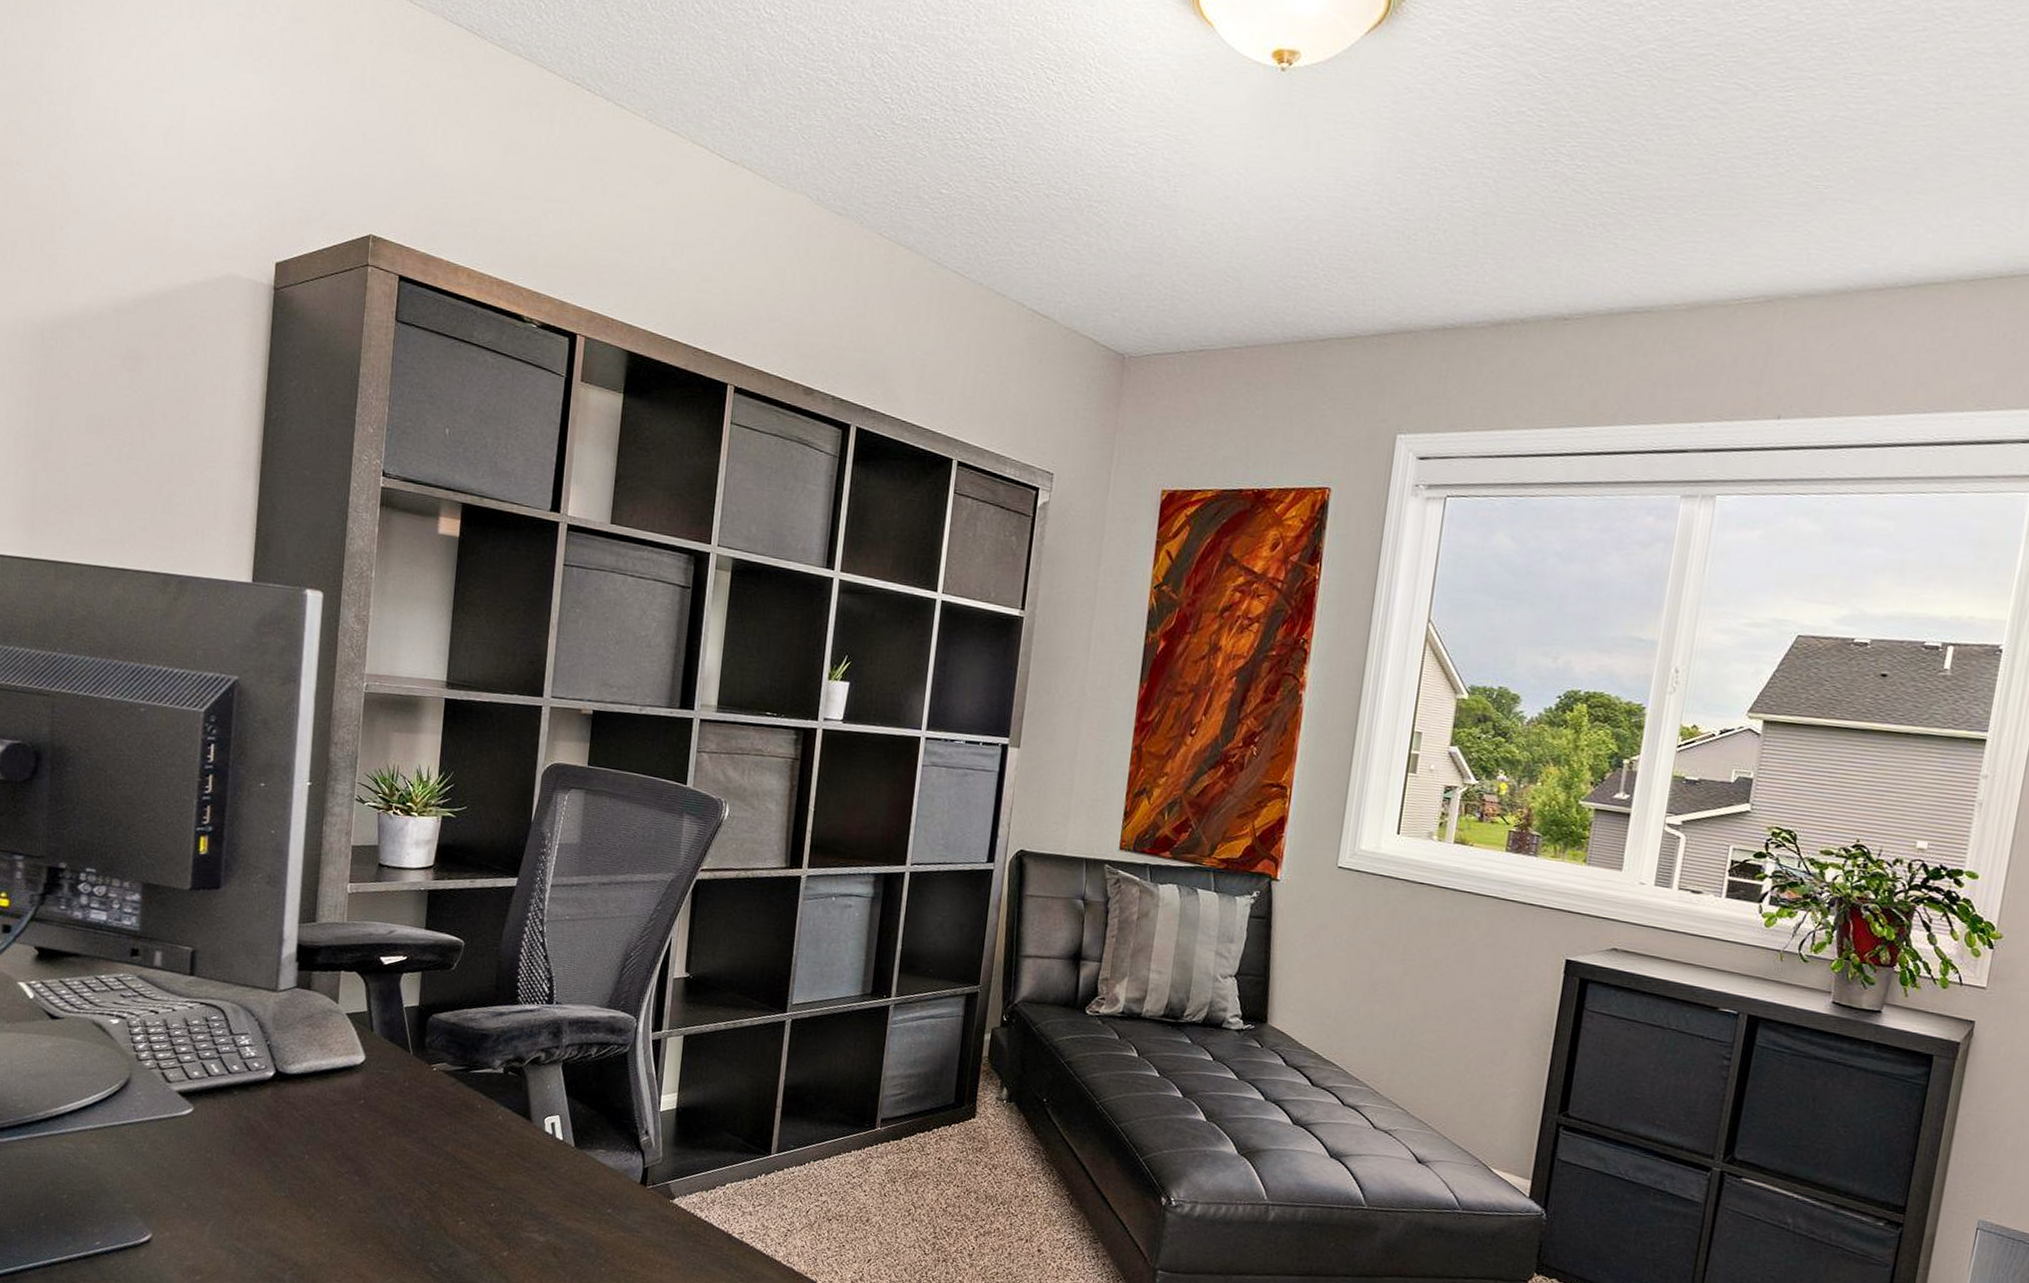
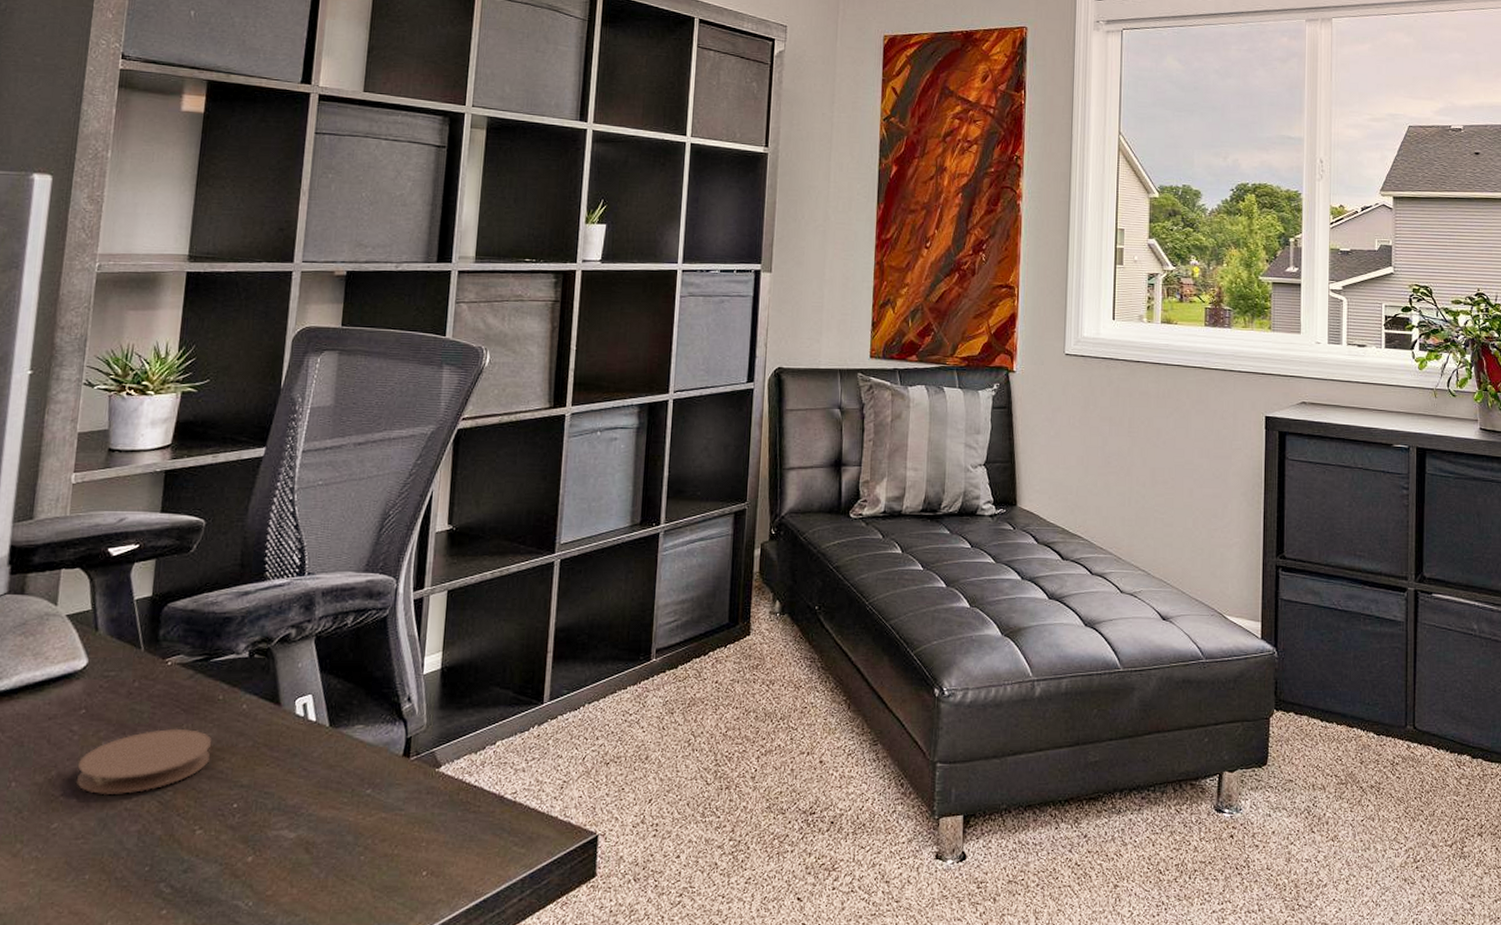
coaster: none [358,1127,472,1181] -> present [76,728,212,795]

